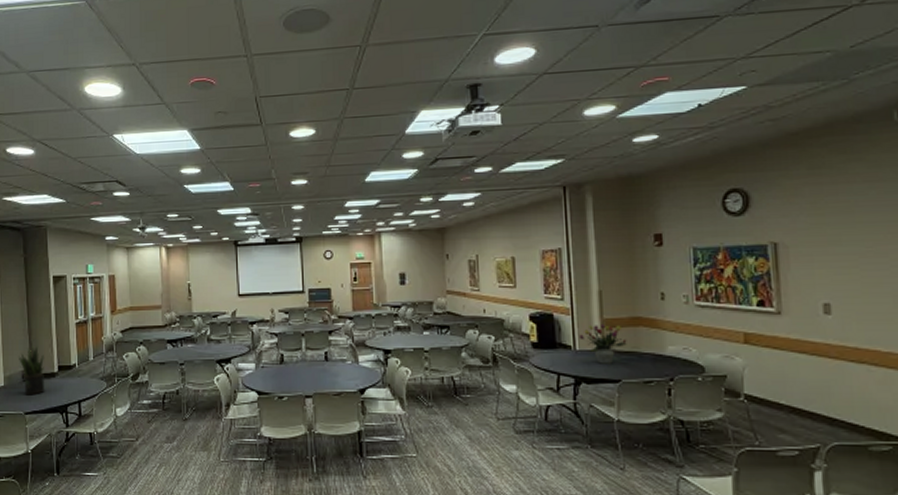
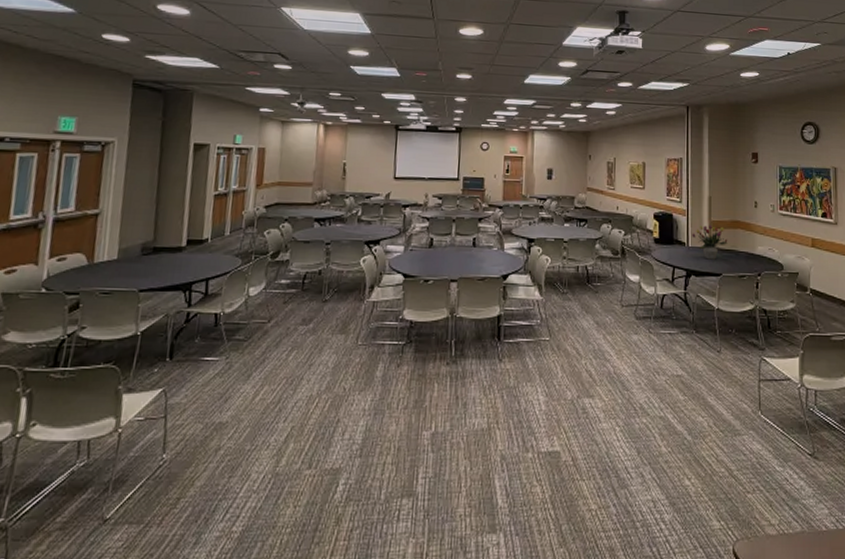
potted plant: present [19,346,45,395] -> none [140,217,172,271]

